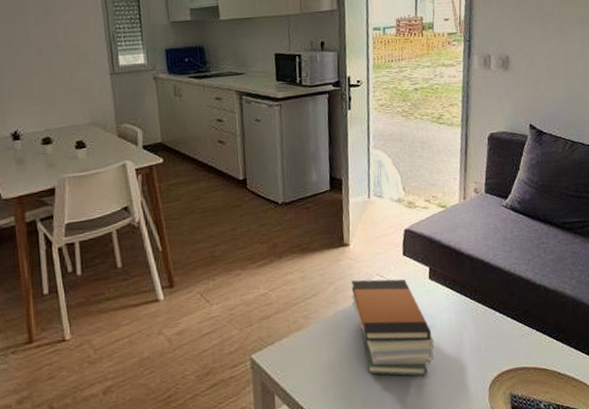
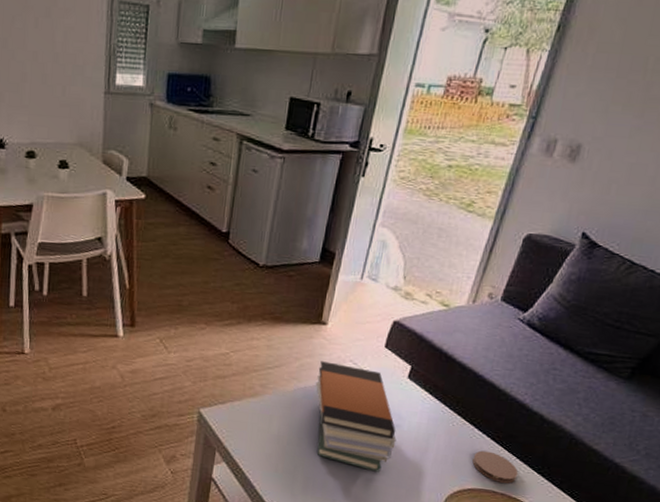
coaster: none [501,330,542,358] -> present [472,450,519,484]

